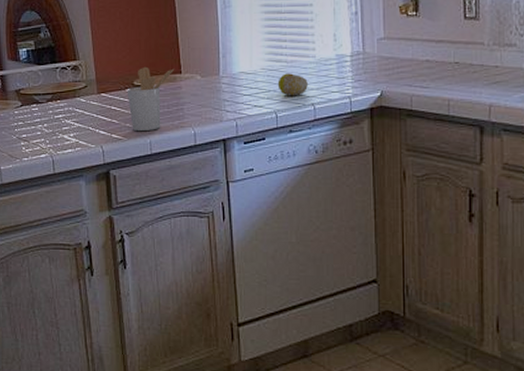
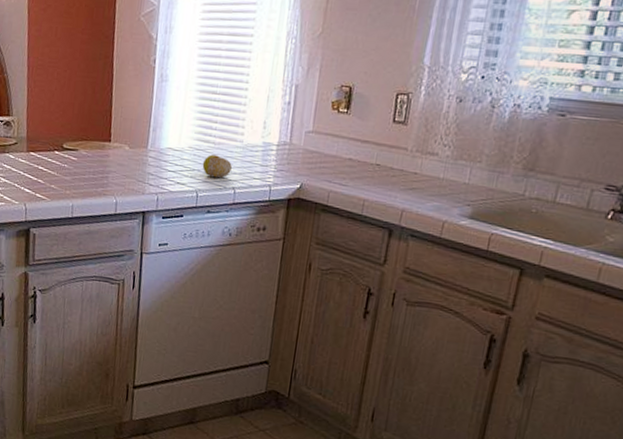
utensil holder: present [127,66,175,131] -> none [55,130,105,195]

